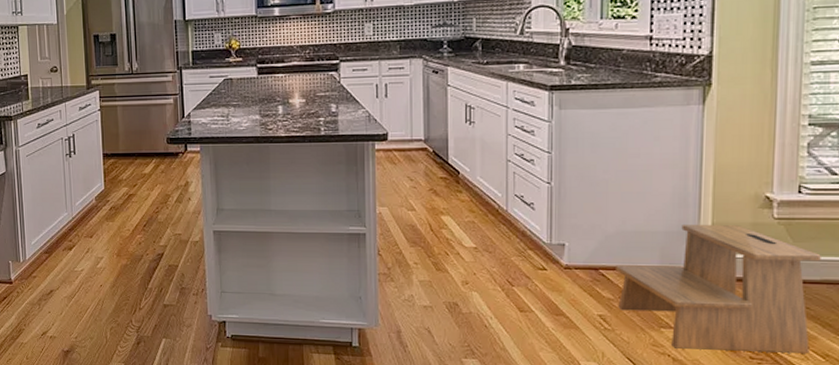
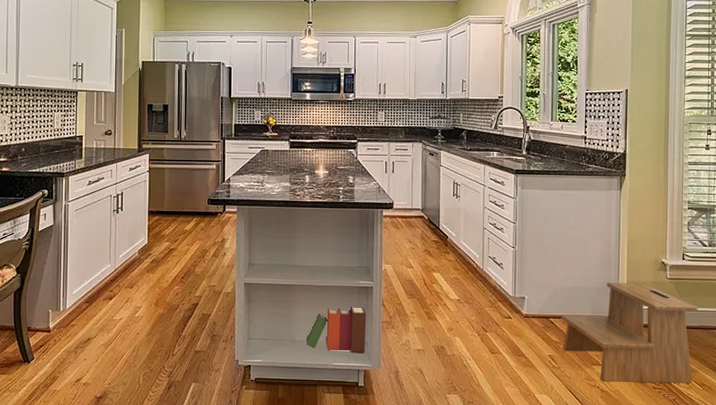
books: none [288,256,359,310] -> present [306,306,367,354]

